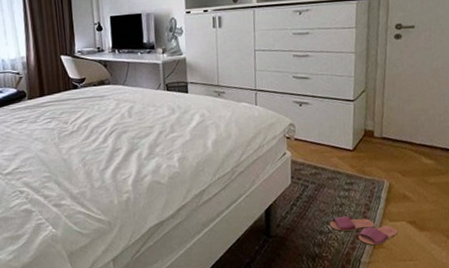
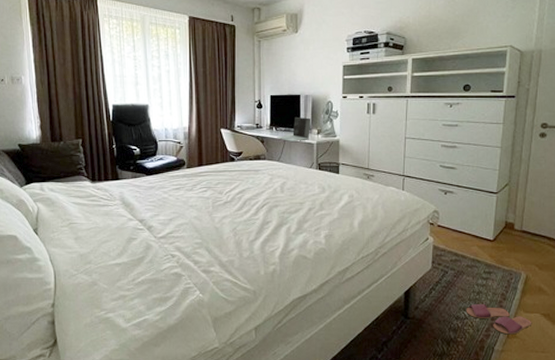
laptop: none [120,36,155,64] -> present [277,116,311,141]

